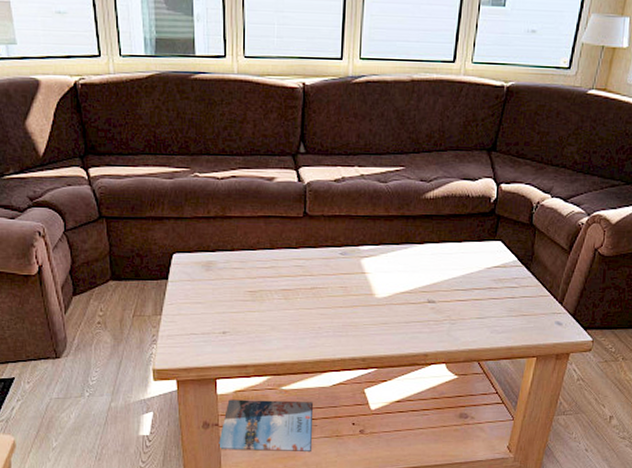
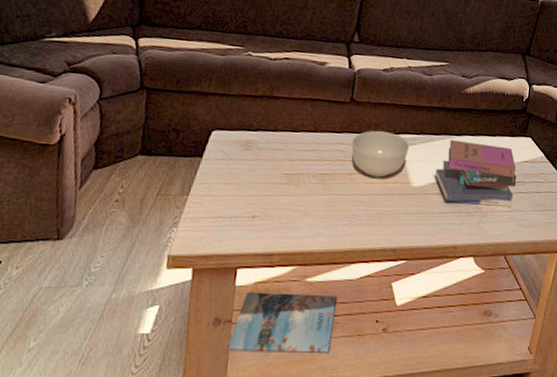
bowl: none [310,243,370,291] -> present [351,130,410,178]
books: none [399,248,487,314] -> present [435,139,517,207]

